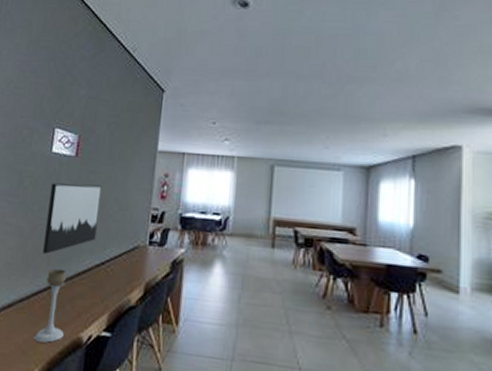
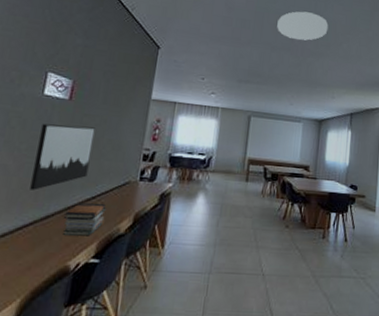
candle holder: present [33,268,67,343] -> none [16,203,56,274]
book stack: none [74,269,116,306] -> present [63,203,106,236]
ceiling light: none [302,26,373,63] -> present [277,11,328,41]

